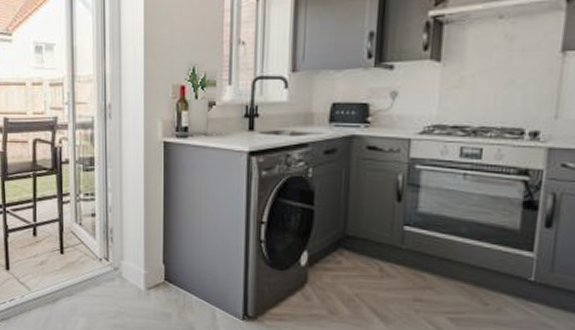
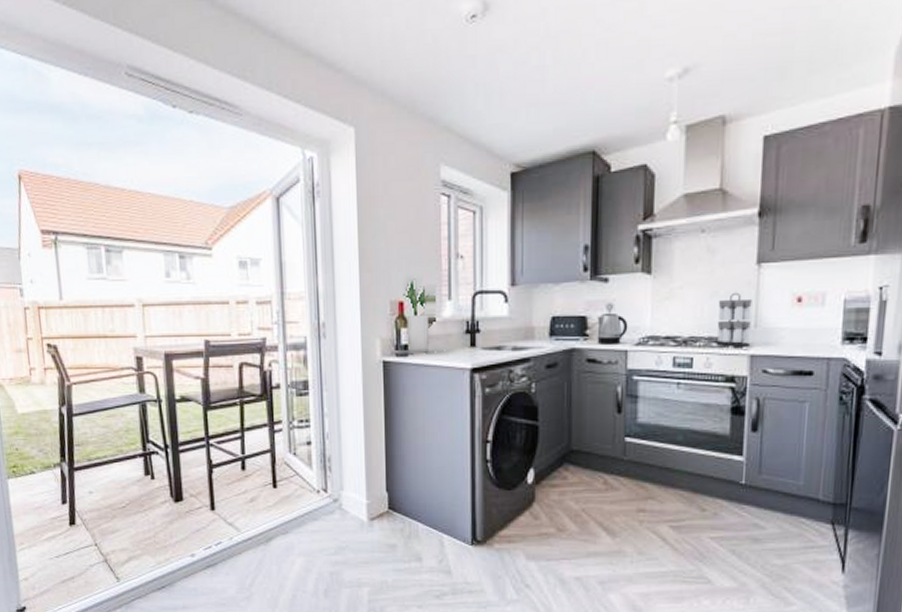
kettle: none [378,100,413,132] -> present [597,312,628,344]
spice rack: none [509,81,554,139] -> present [716,292,752,347]

